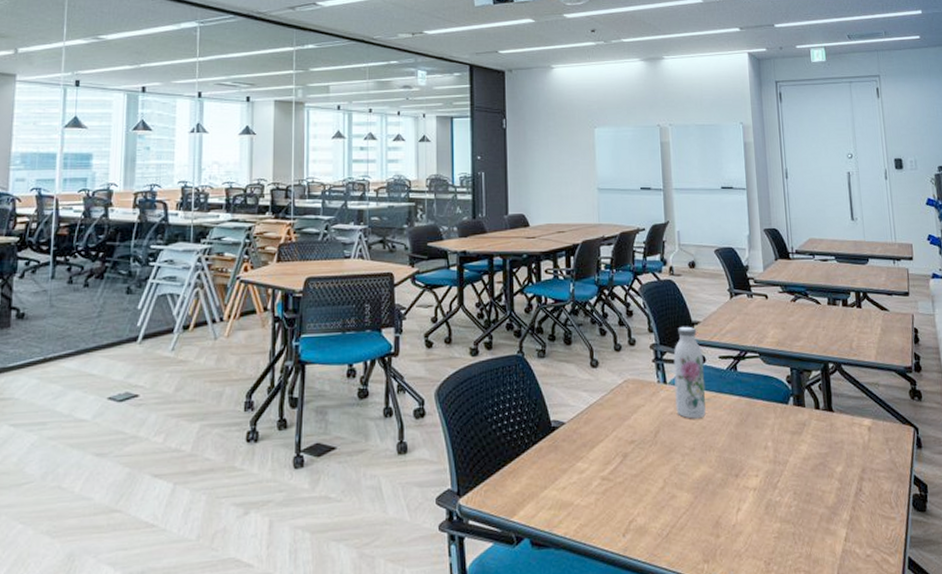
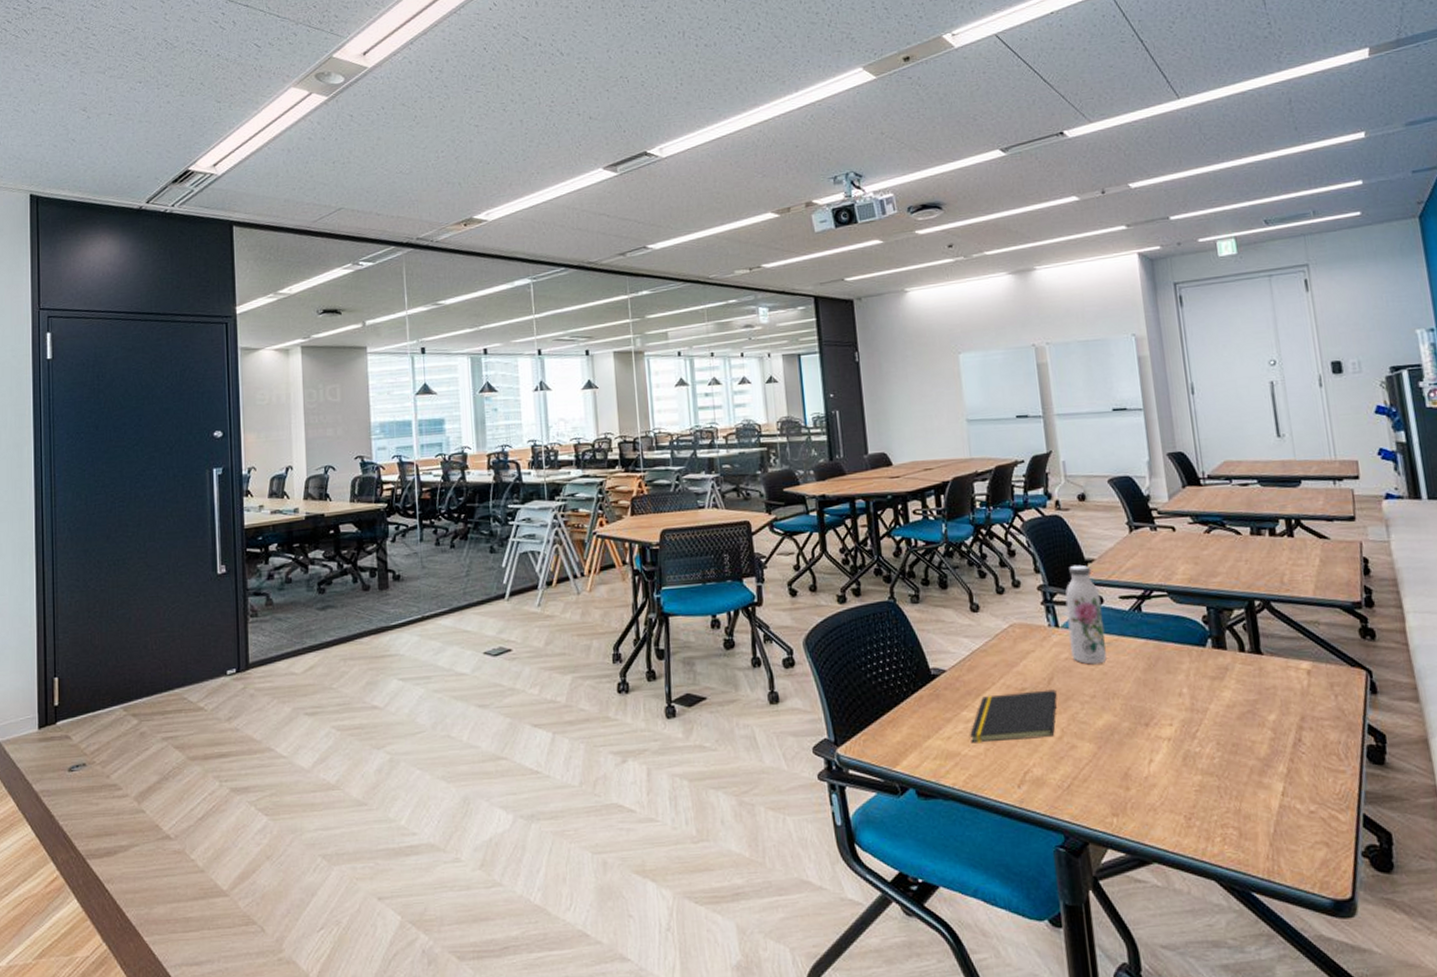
notepad: none [582,442,662,494] -> present [969,689,1058,744]

